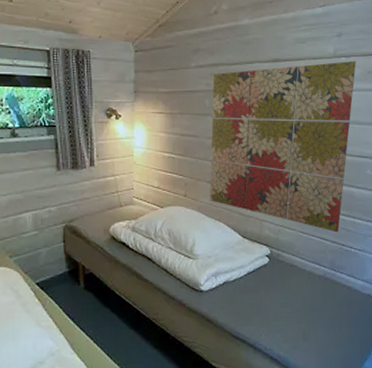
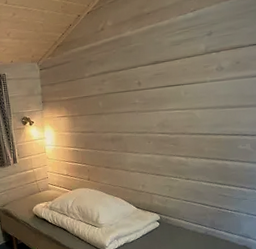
wall art: present [210,60,357,233] -> none [104,54,226,199]

